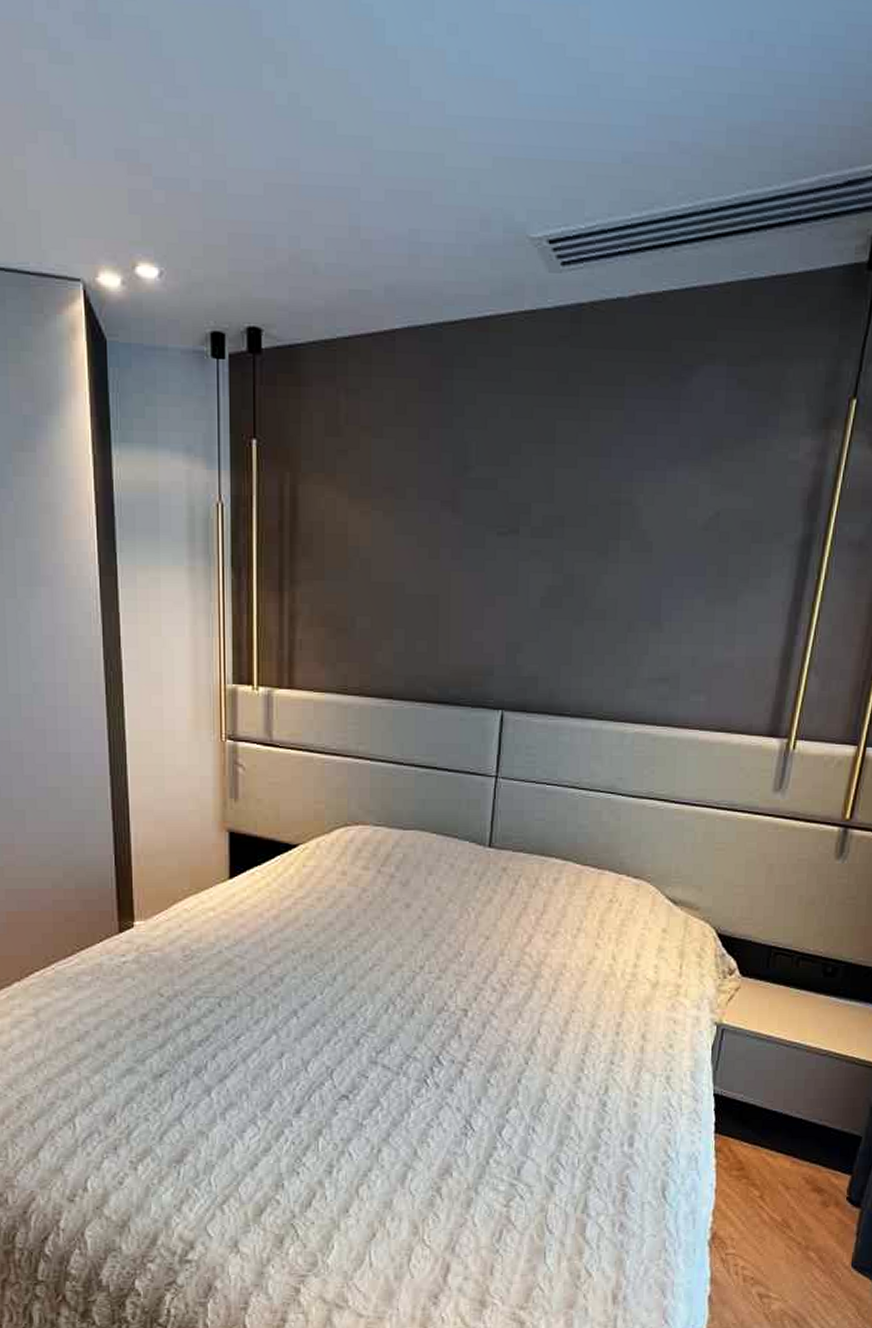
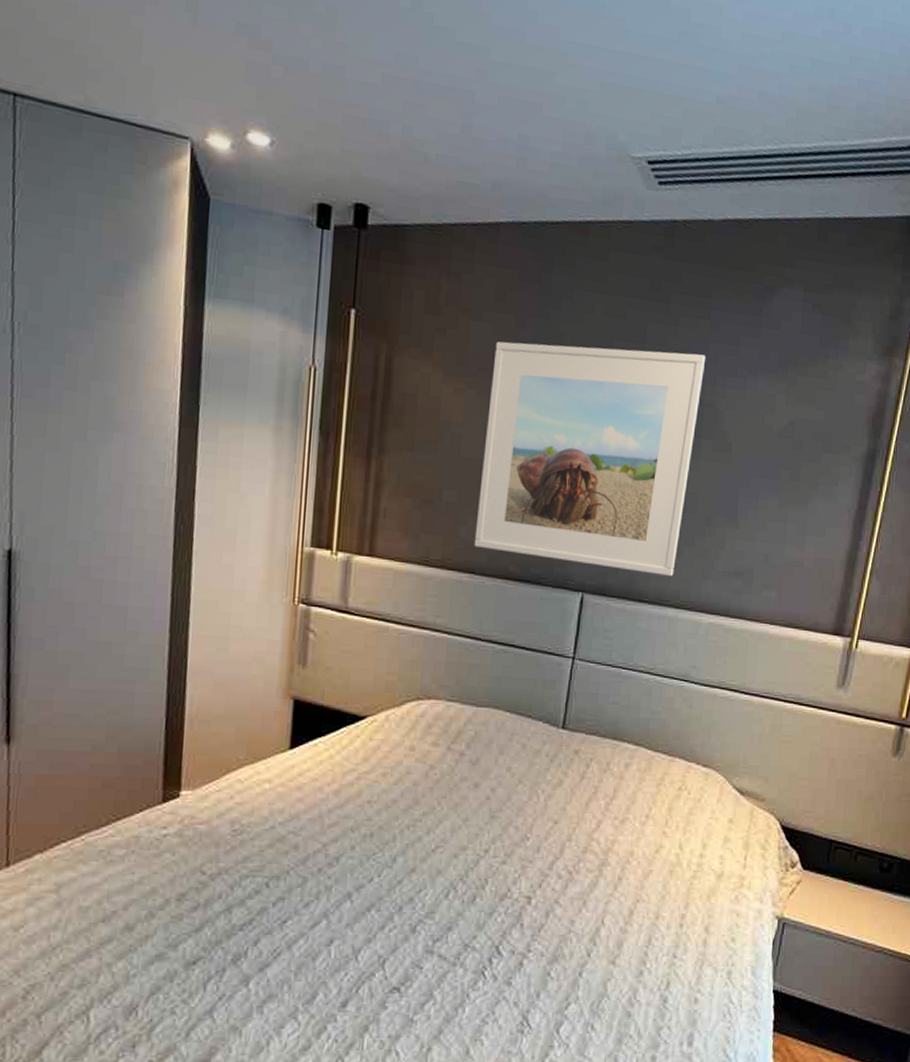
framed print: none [390,449,620,687] -> present [474,341,705,576]

